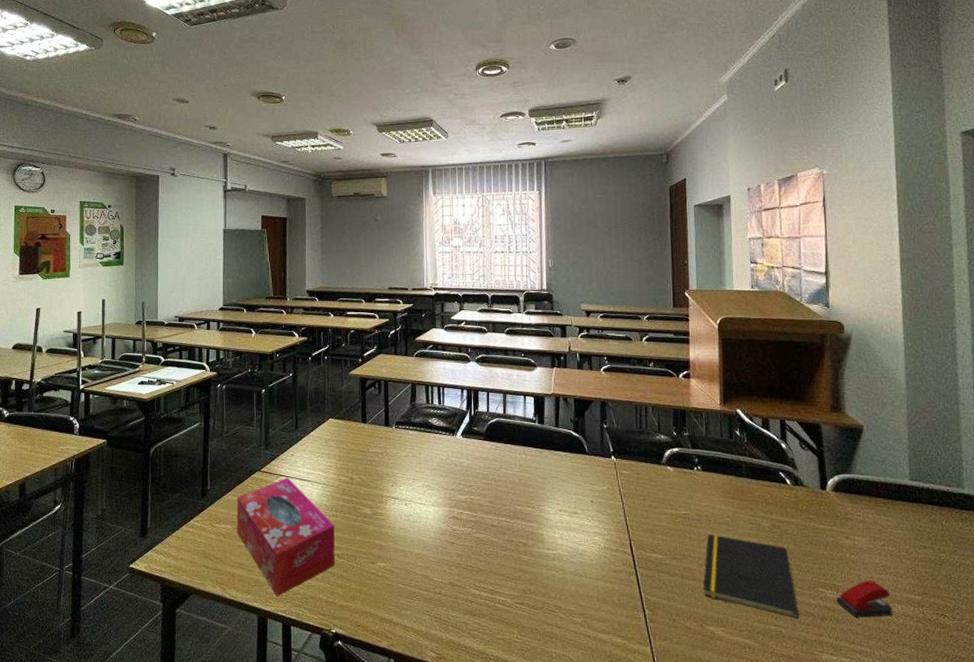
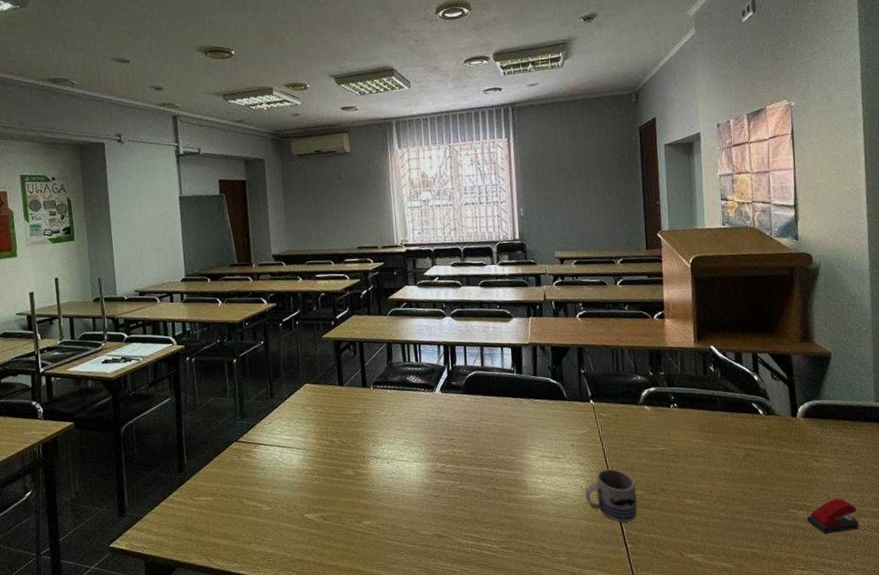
tissue box: present [236,477,335,597] -> none [216,445,321,563]
mug: none [603,529,657,587] -> present [585,469,637,523]
notepad: present [703,534,799,619] -> none [681,467,772,540]

